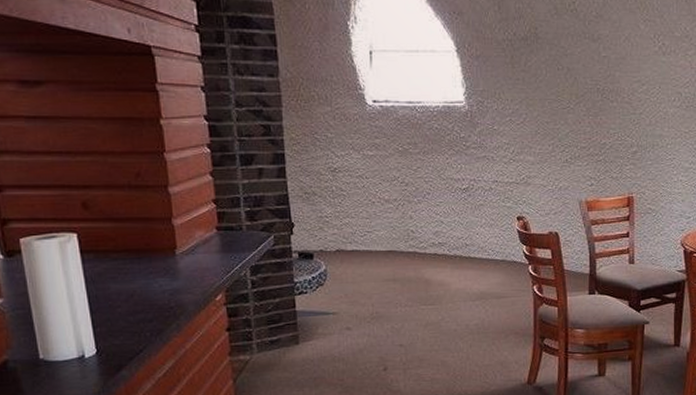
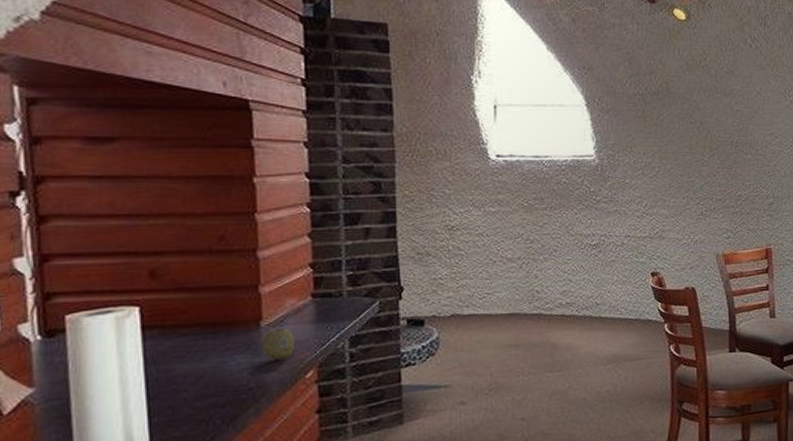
fruit: none [179,256,205,284] -> present [263,328,294,361]

